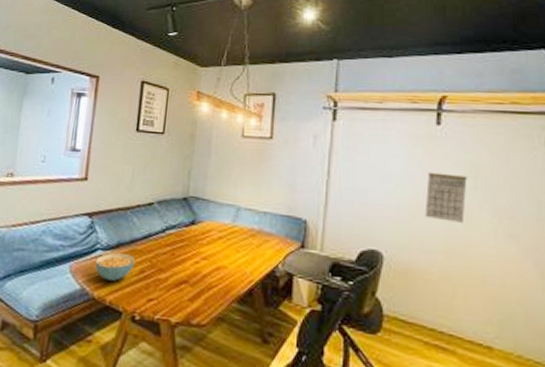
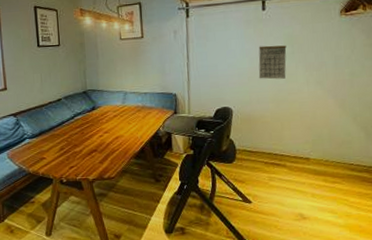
cereal bowl: present [95,253,135,281] -> none [26,138,55,159]

